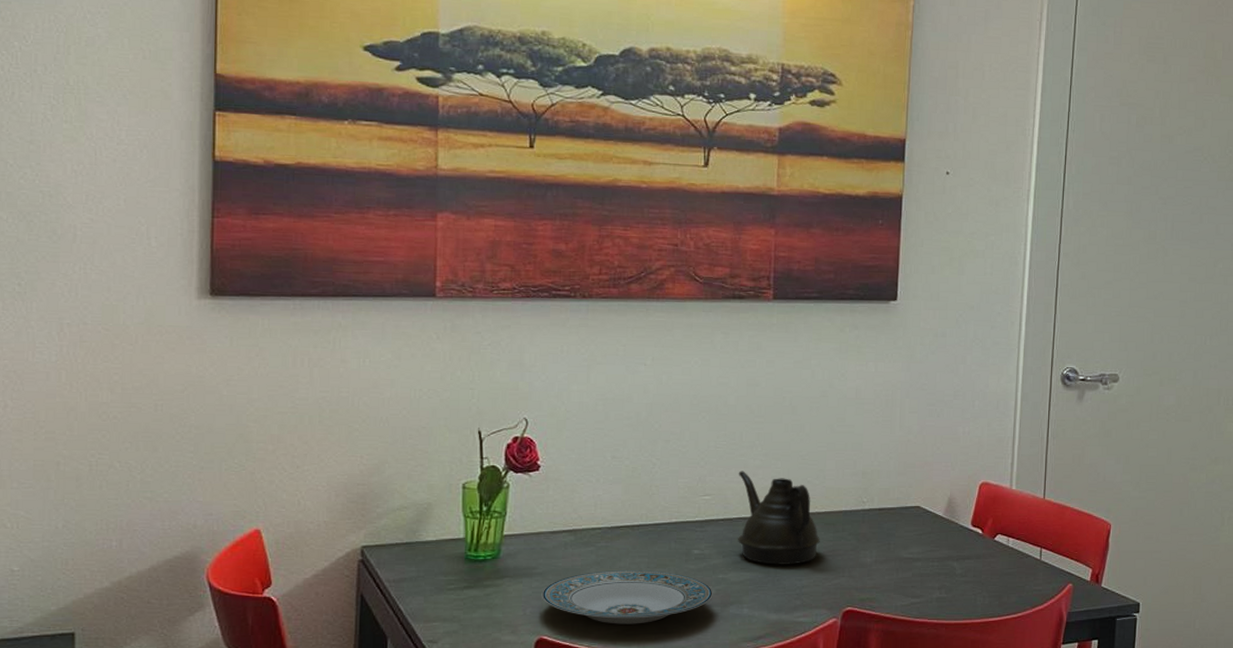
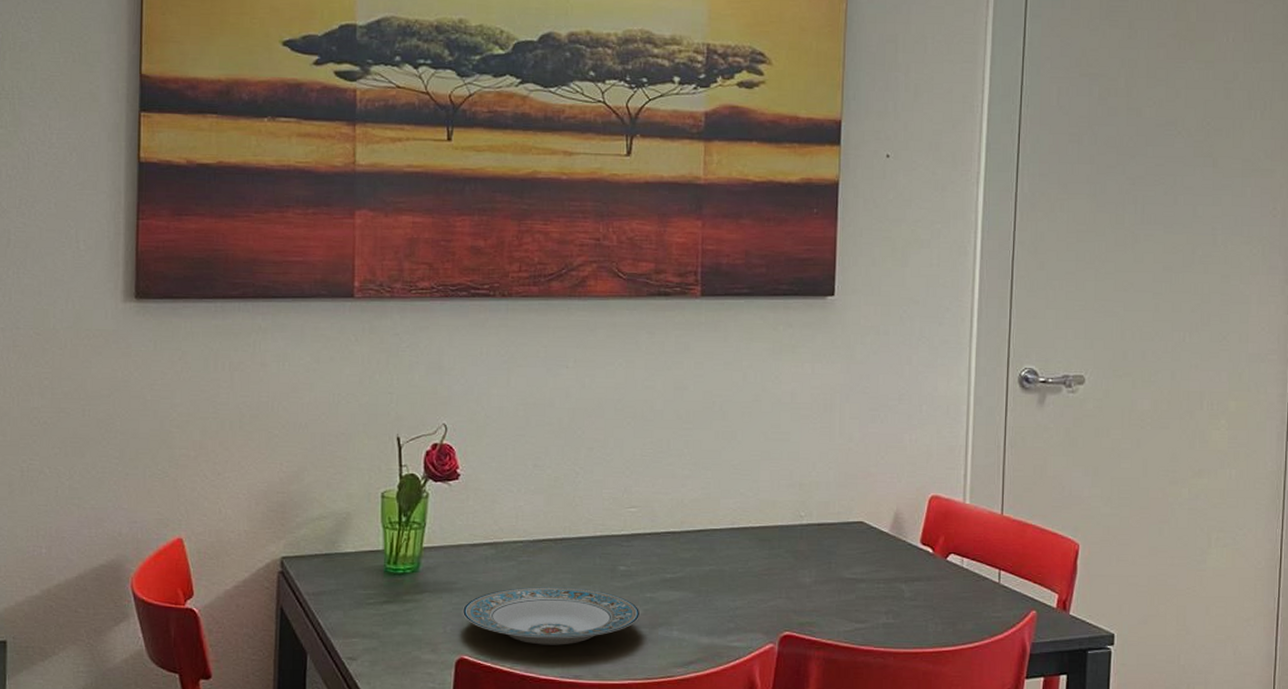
teapot: present [738,471,820,565] -> none [665,481,755,584]

